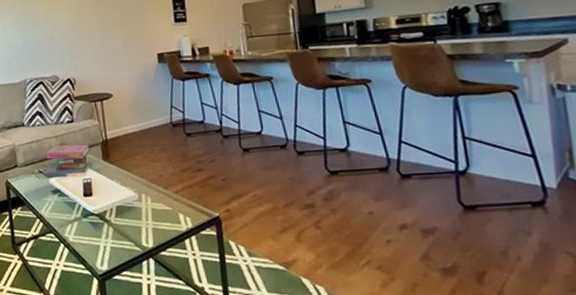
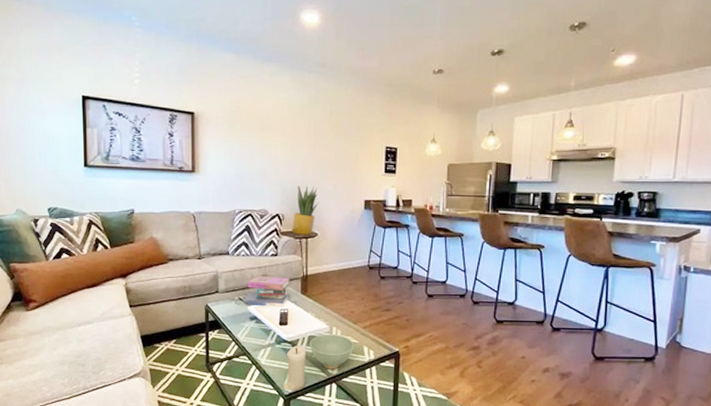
planter: none [84,45,110,99] -> present [291,185,319,236]
candle: none [95,218,120,269] -> present [282,346,307,391]
bowl: none [118,201,168,243] -> present [309,334,354,369]

